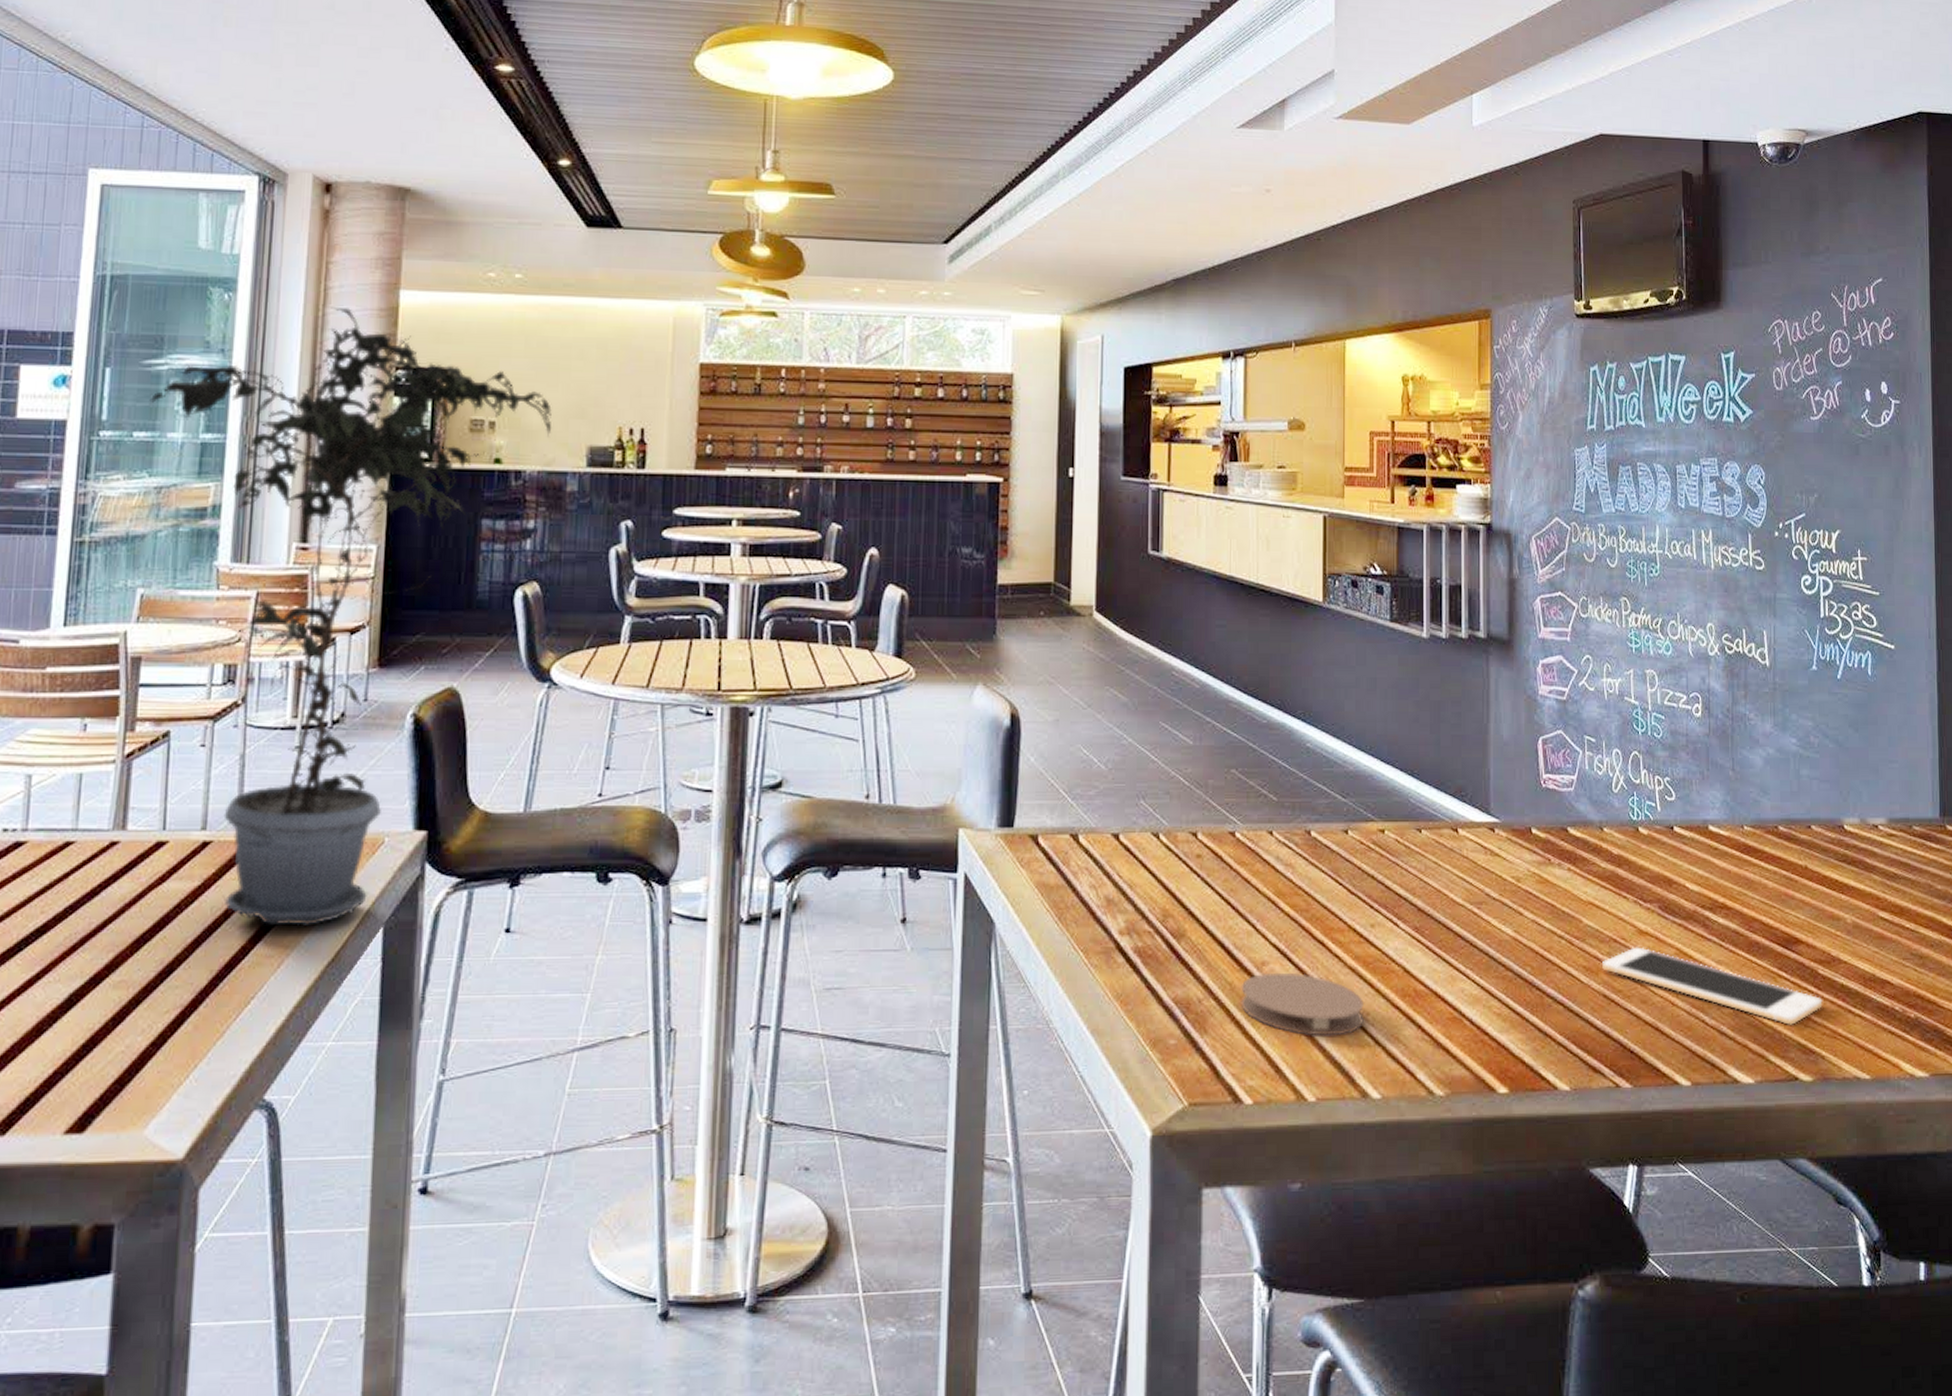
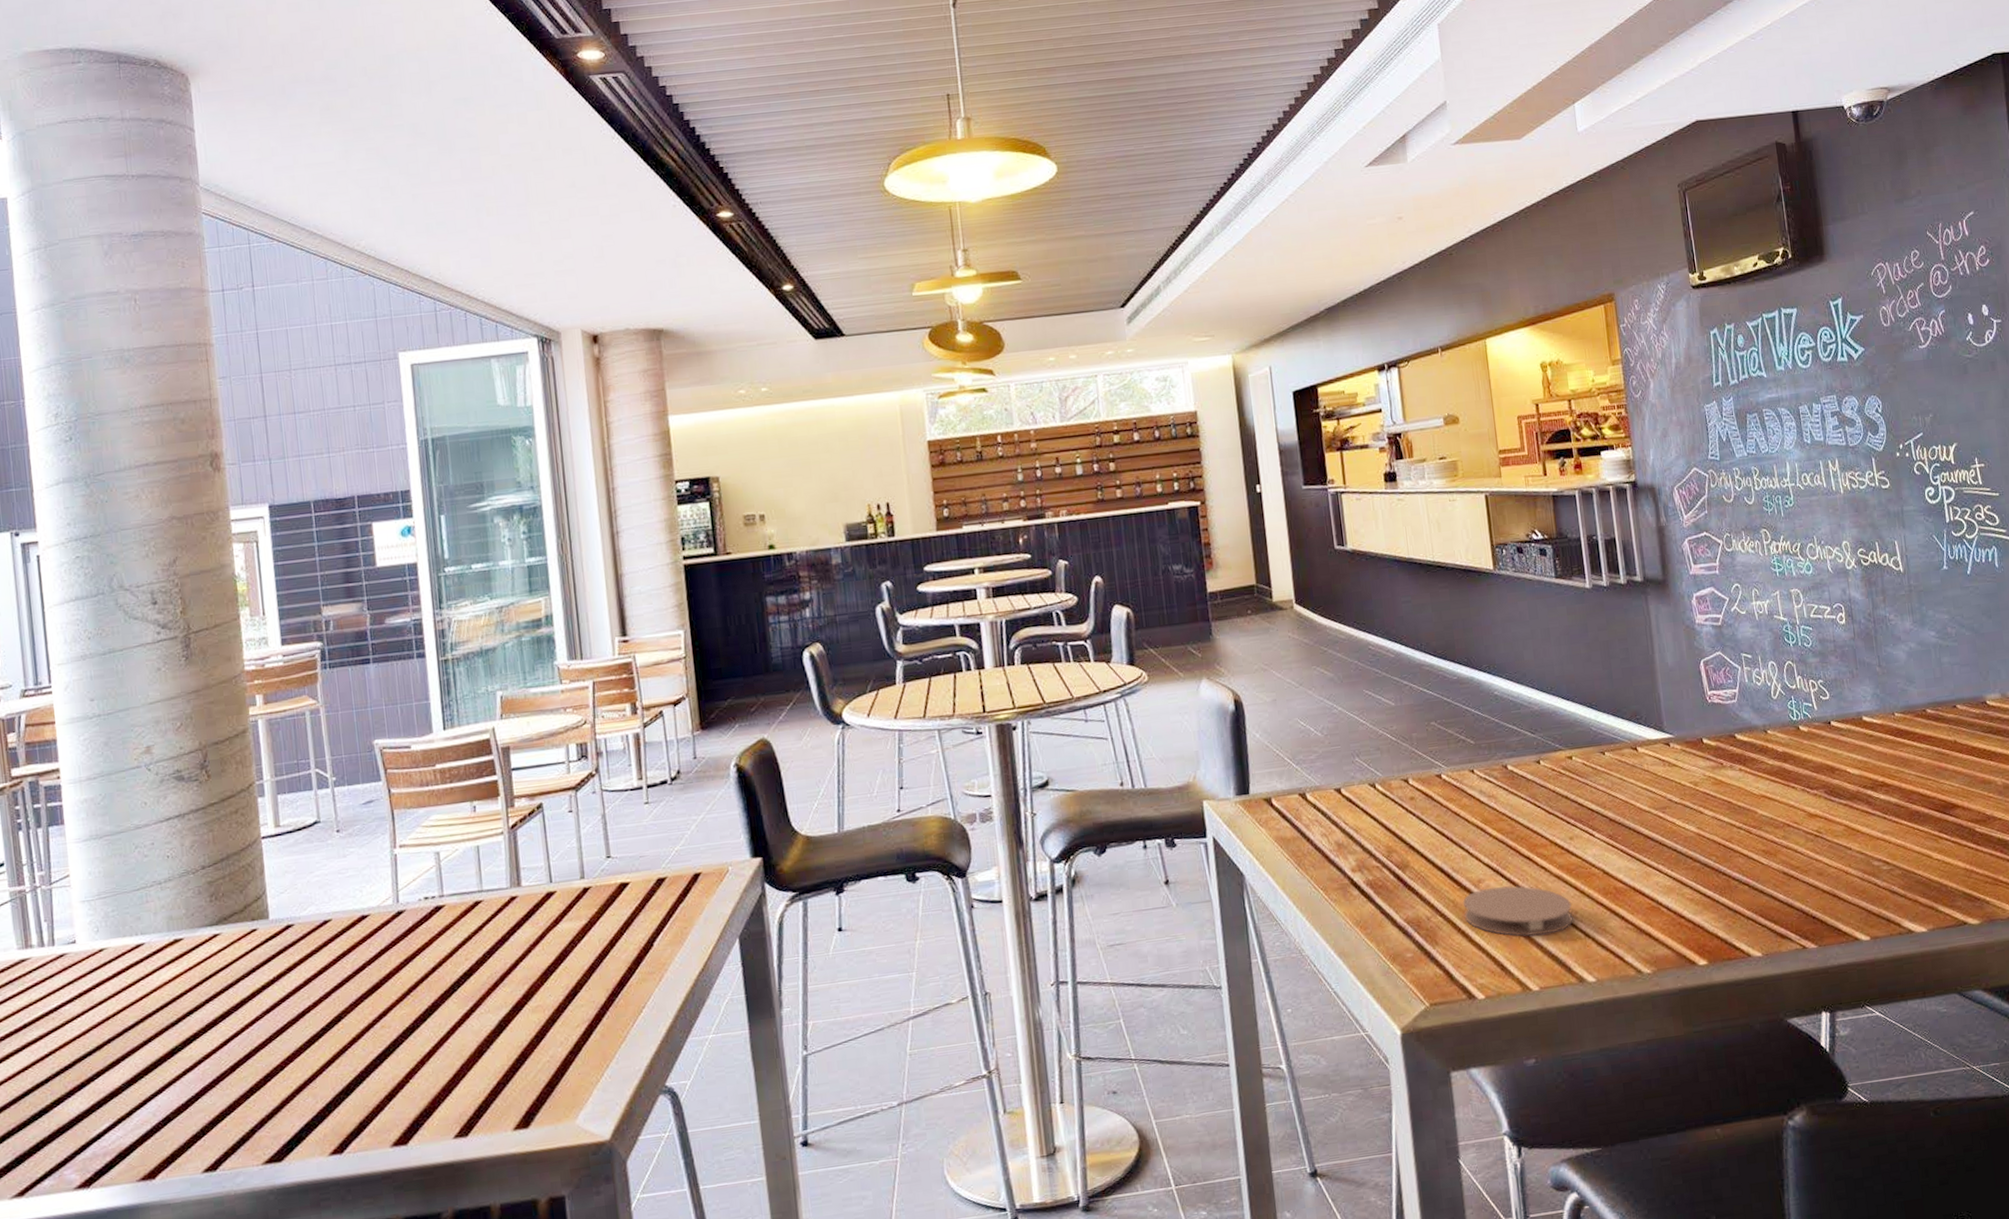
potted plant: present [149,306,552,926] -> none [480,437,812,948]
cell phone: present [1602,947,1823,1025] -> none [1779,828,1983,879]

